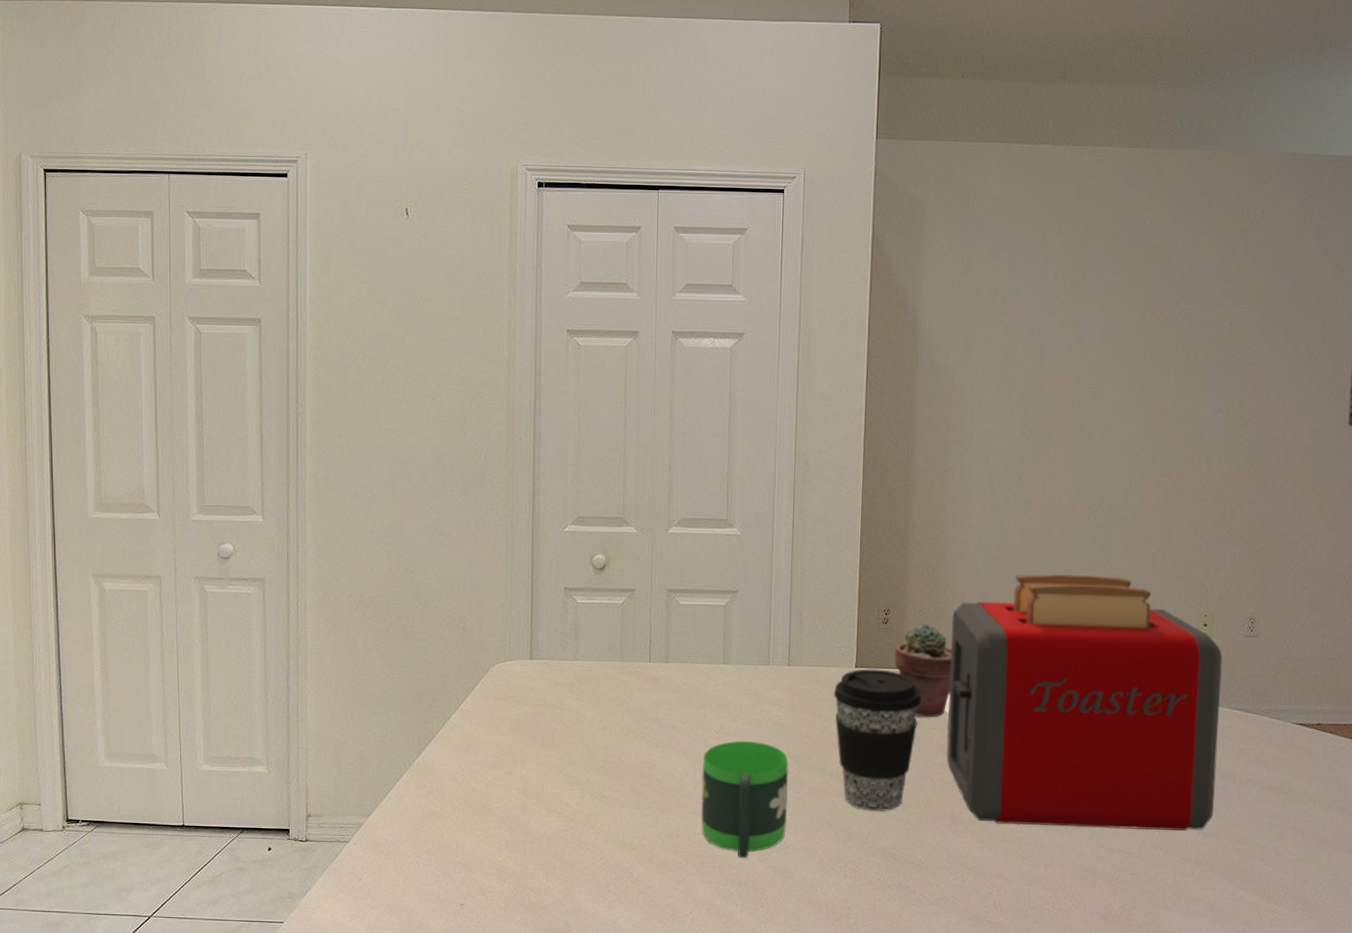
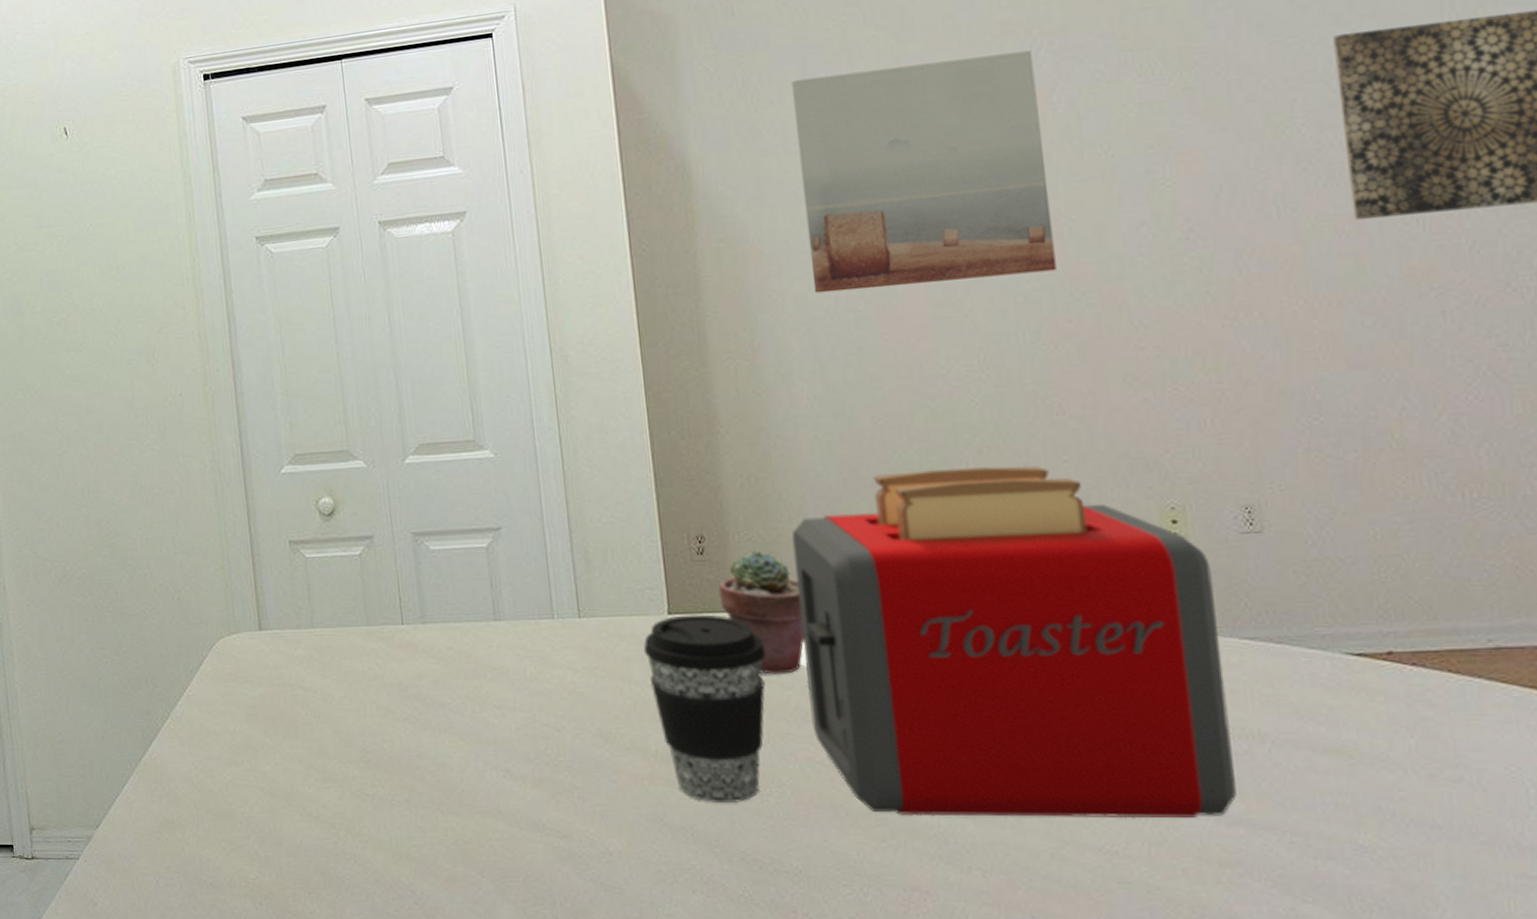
mug: present [701,740,789,859] -> none [484,717,605,871]
wall art: none [995,267,1169,437] -> present [791,50,1057,293]

